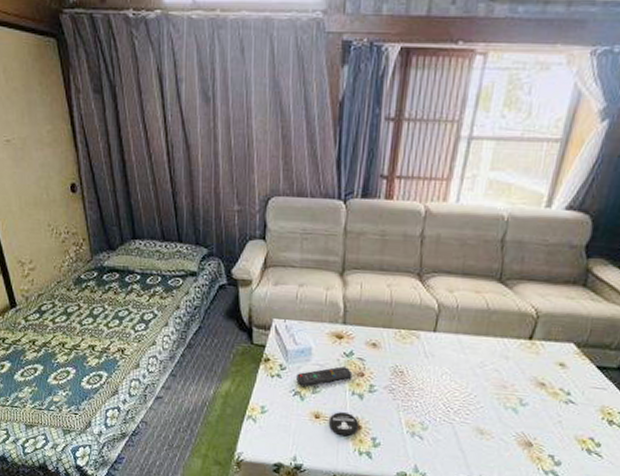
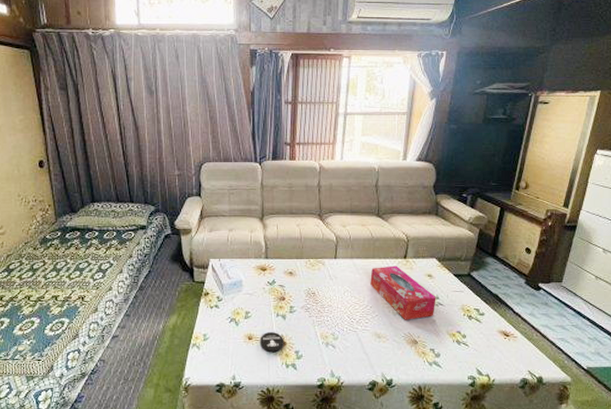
remote control: present [296,366,353,388] -> none [231,293,276,315]
tissue box: none [478,347,567,417] -> present [370,265,436,320]

